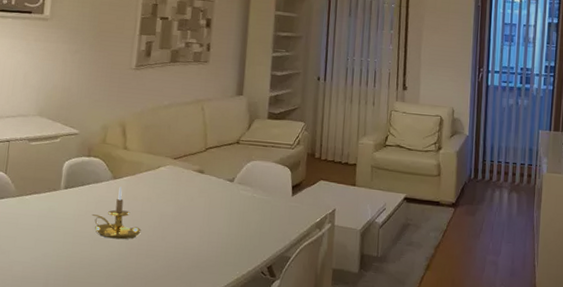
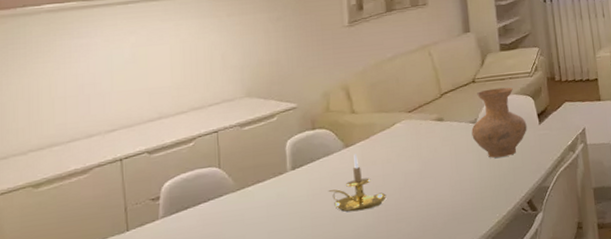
vase: none [227,152,280,220] -> present [471,87,527,158]

